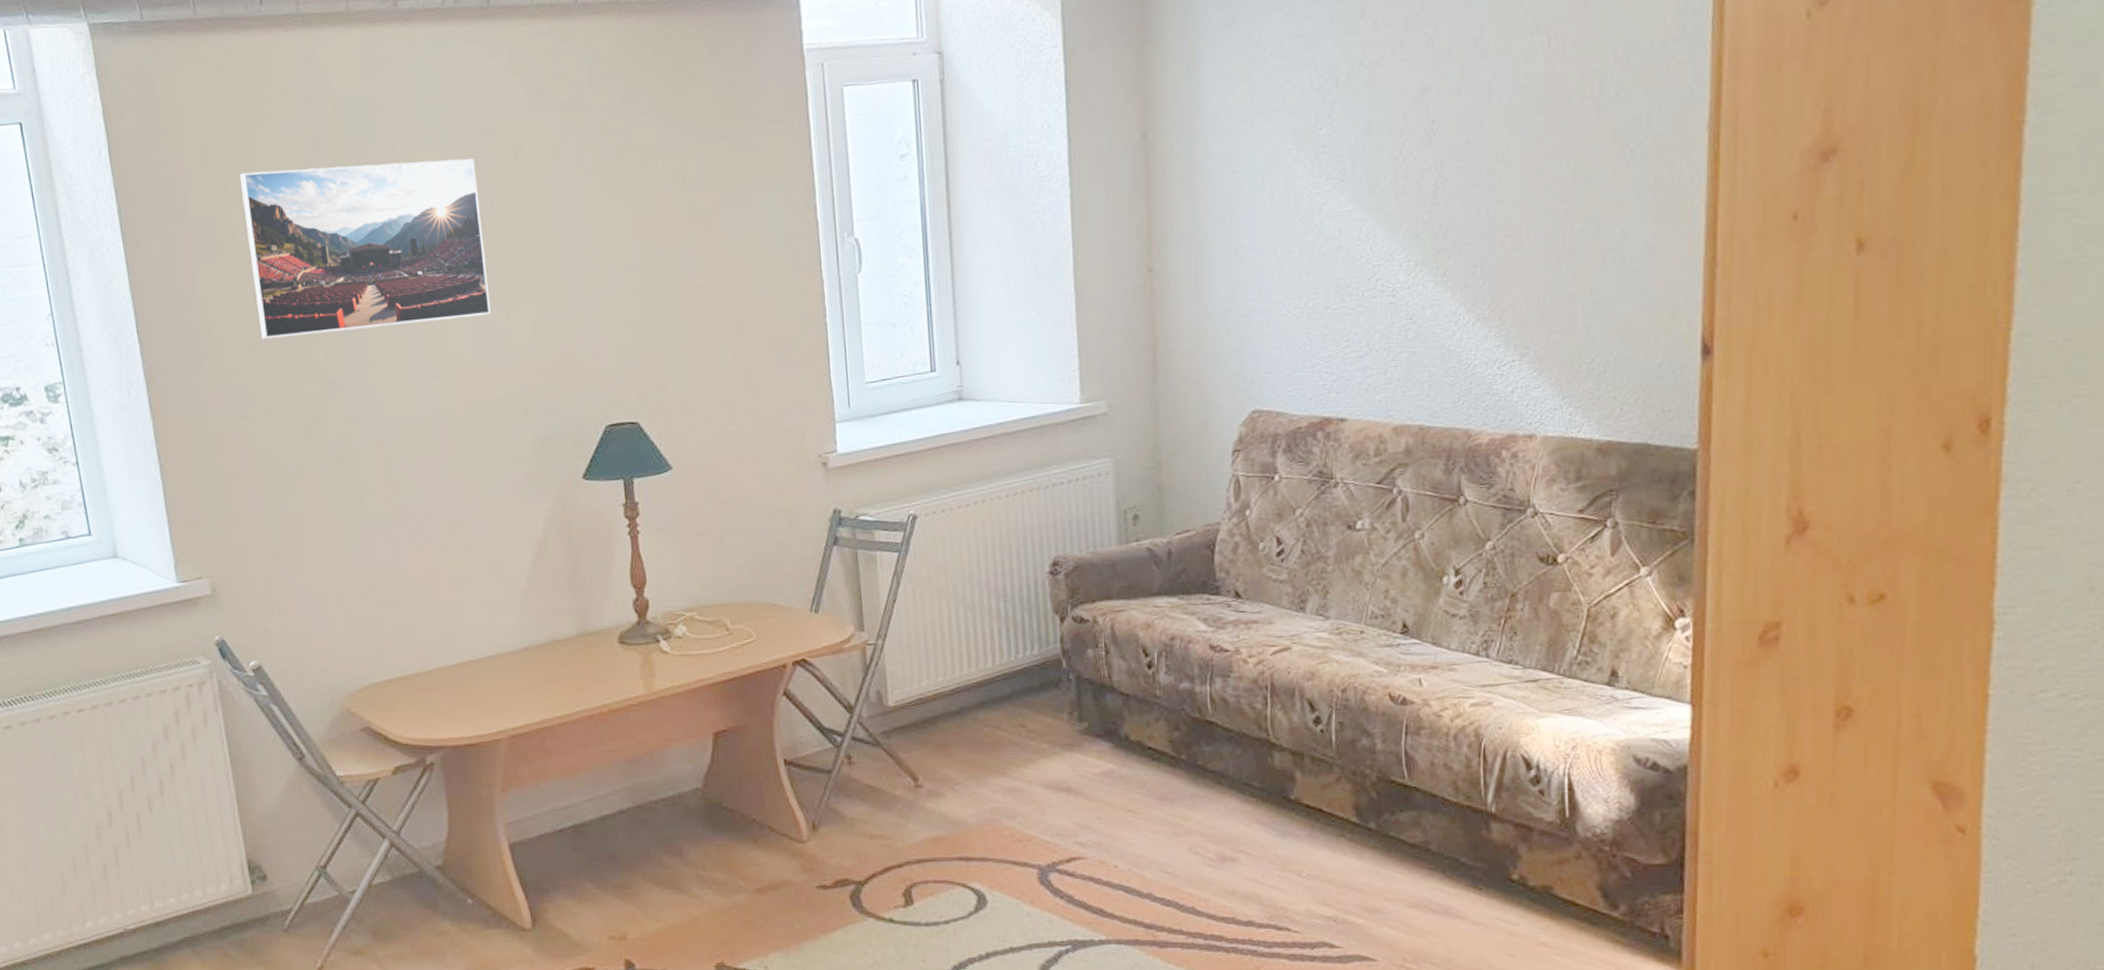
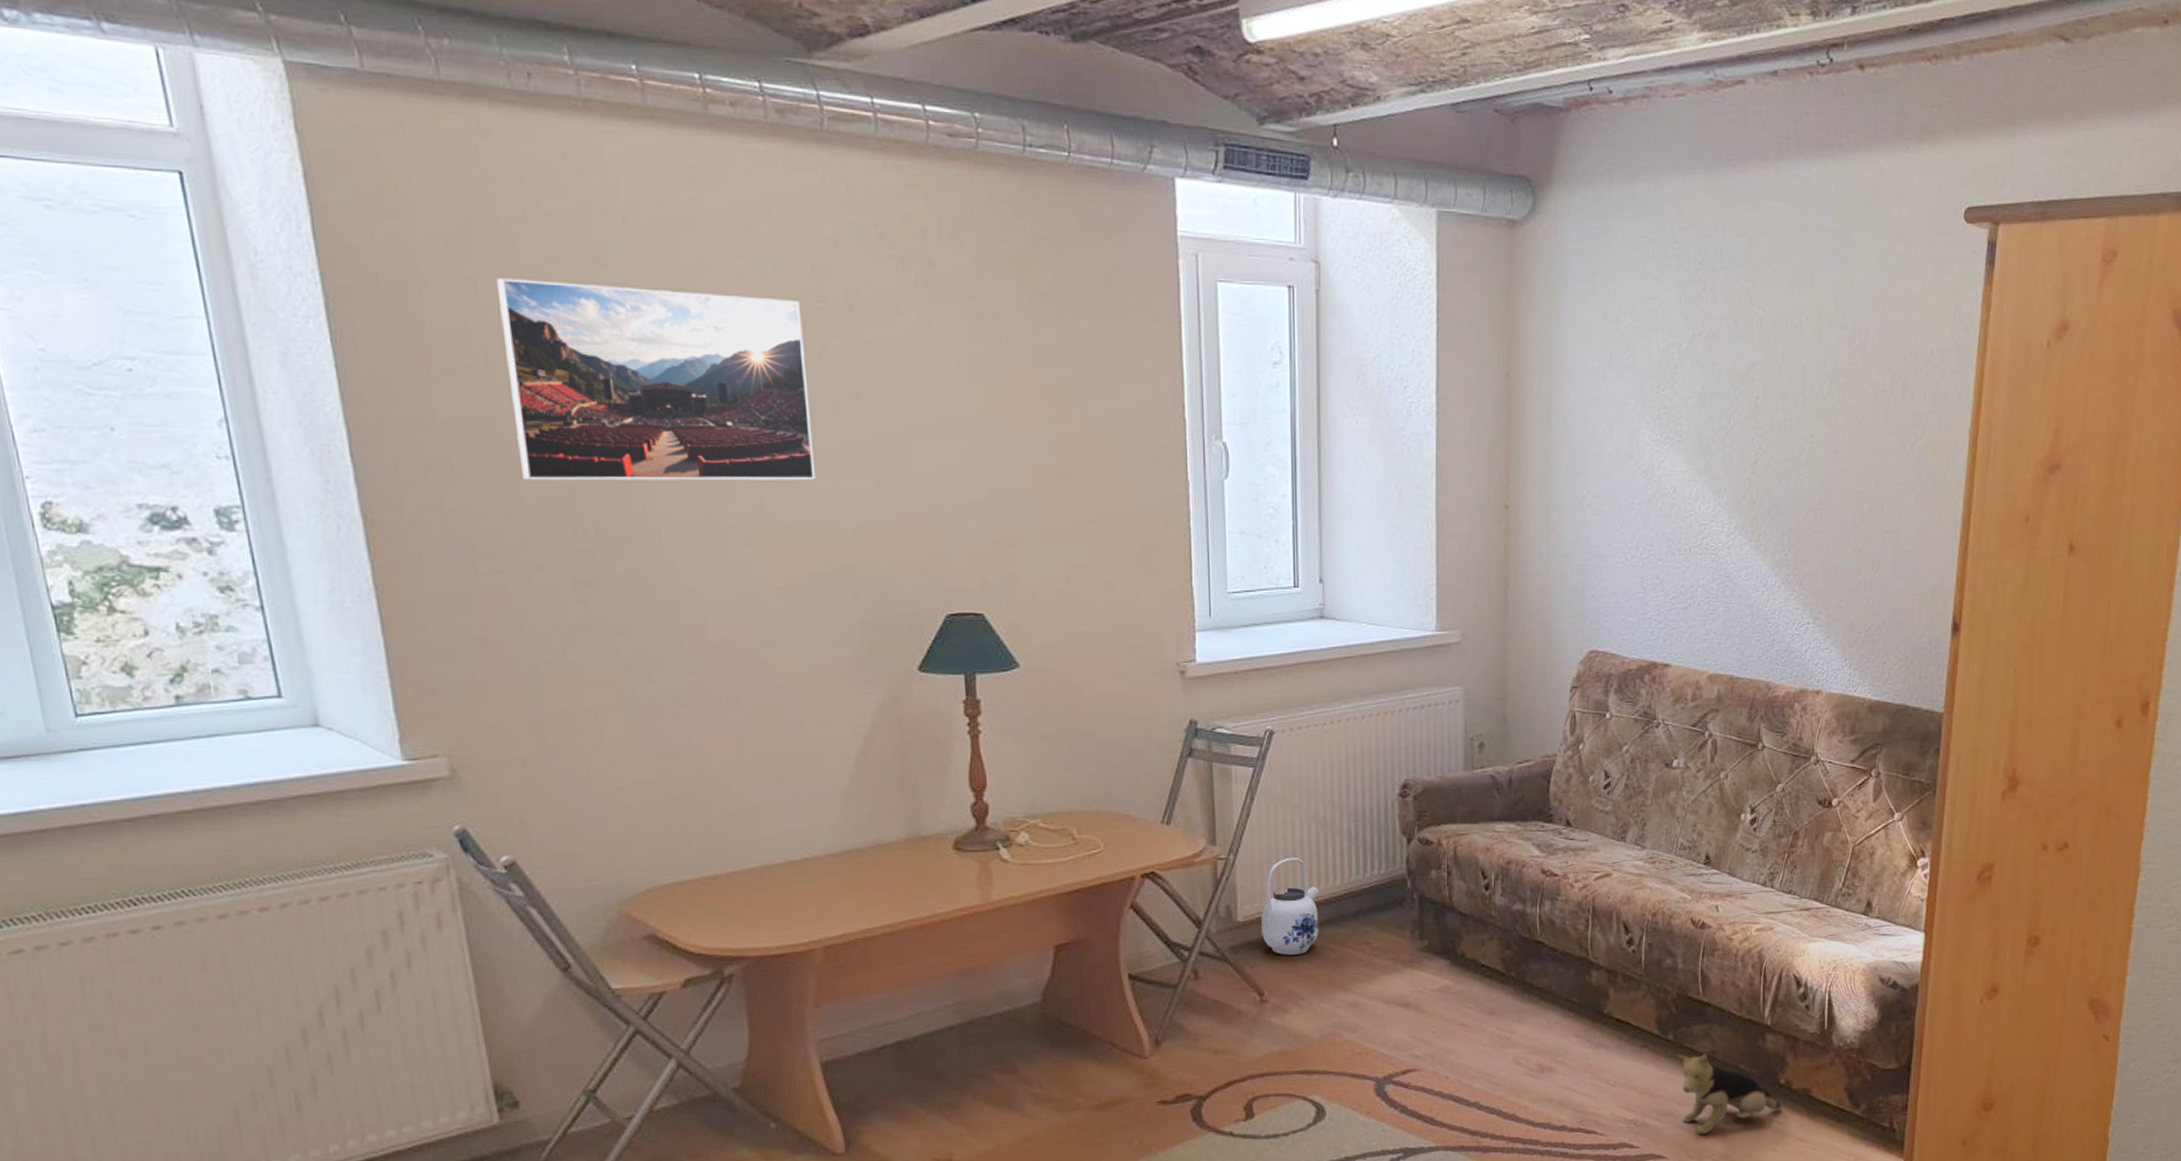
teapot: none [912,640,972,739] -> present [1260,857,1320,955]
plush toy: none [1380,843,1516,936] -> present [1676,1053,1782,1135]

